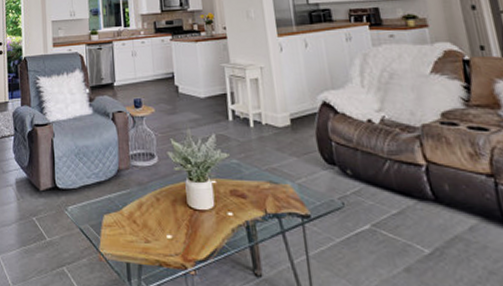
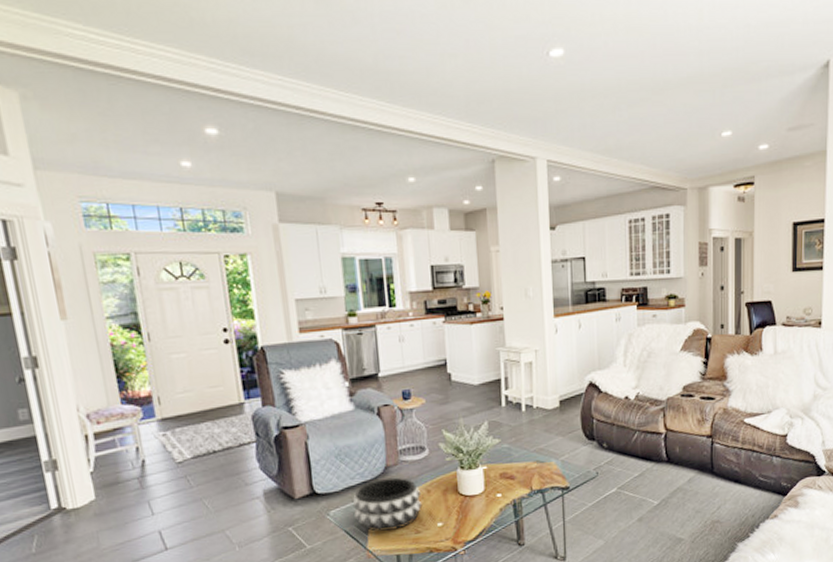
decorative bowl: none [87,181,152,235] -> present [352,477,423,532]

